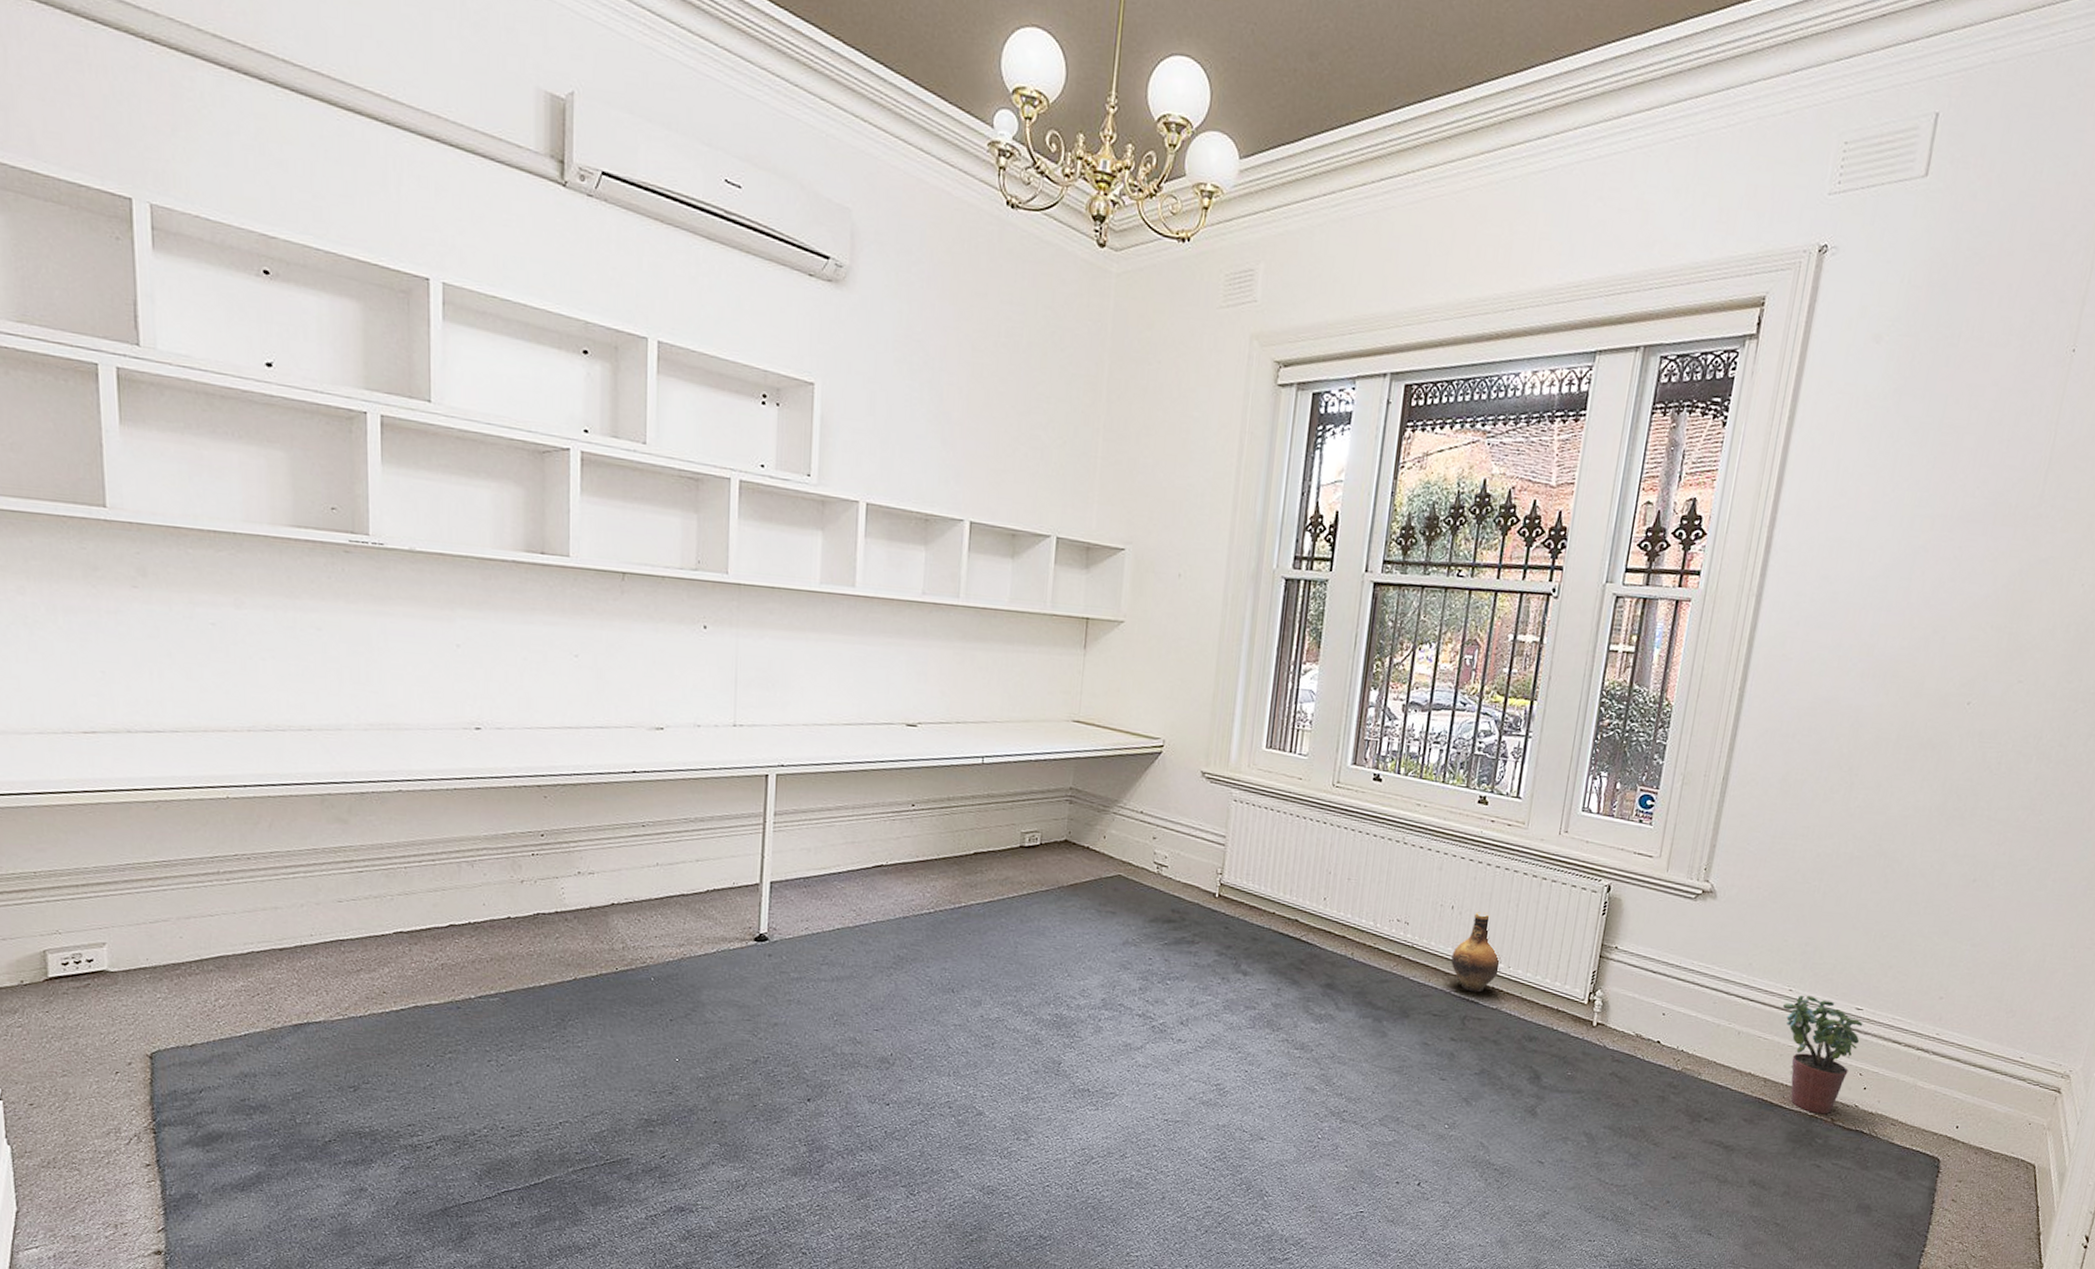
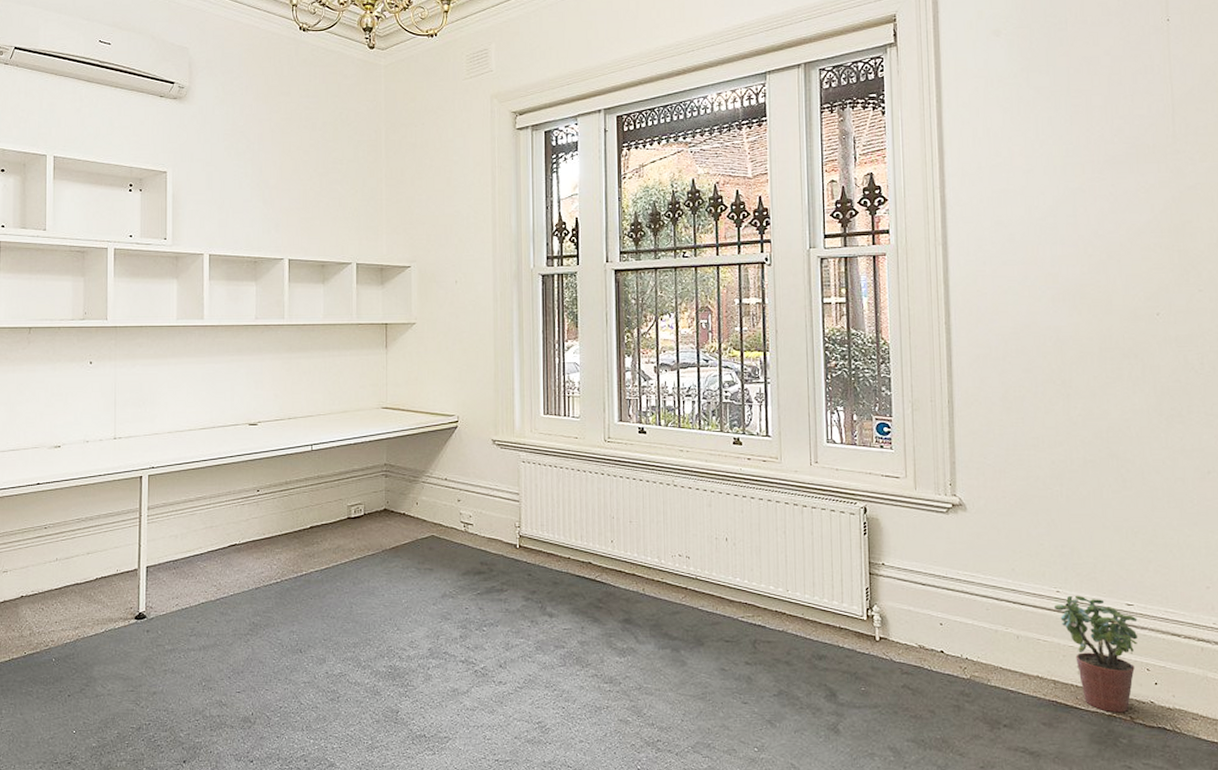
ceramic jug: present [1451,912,1502,993] -> none [733,542,780,617]

